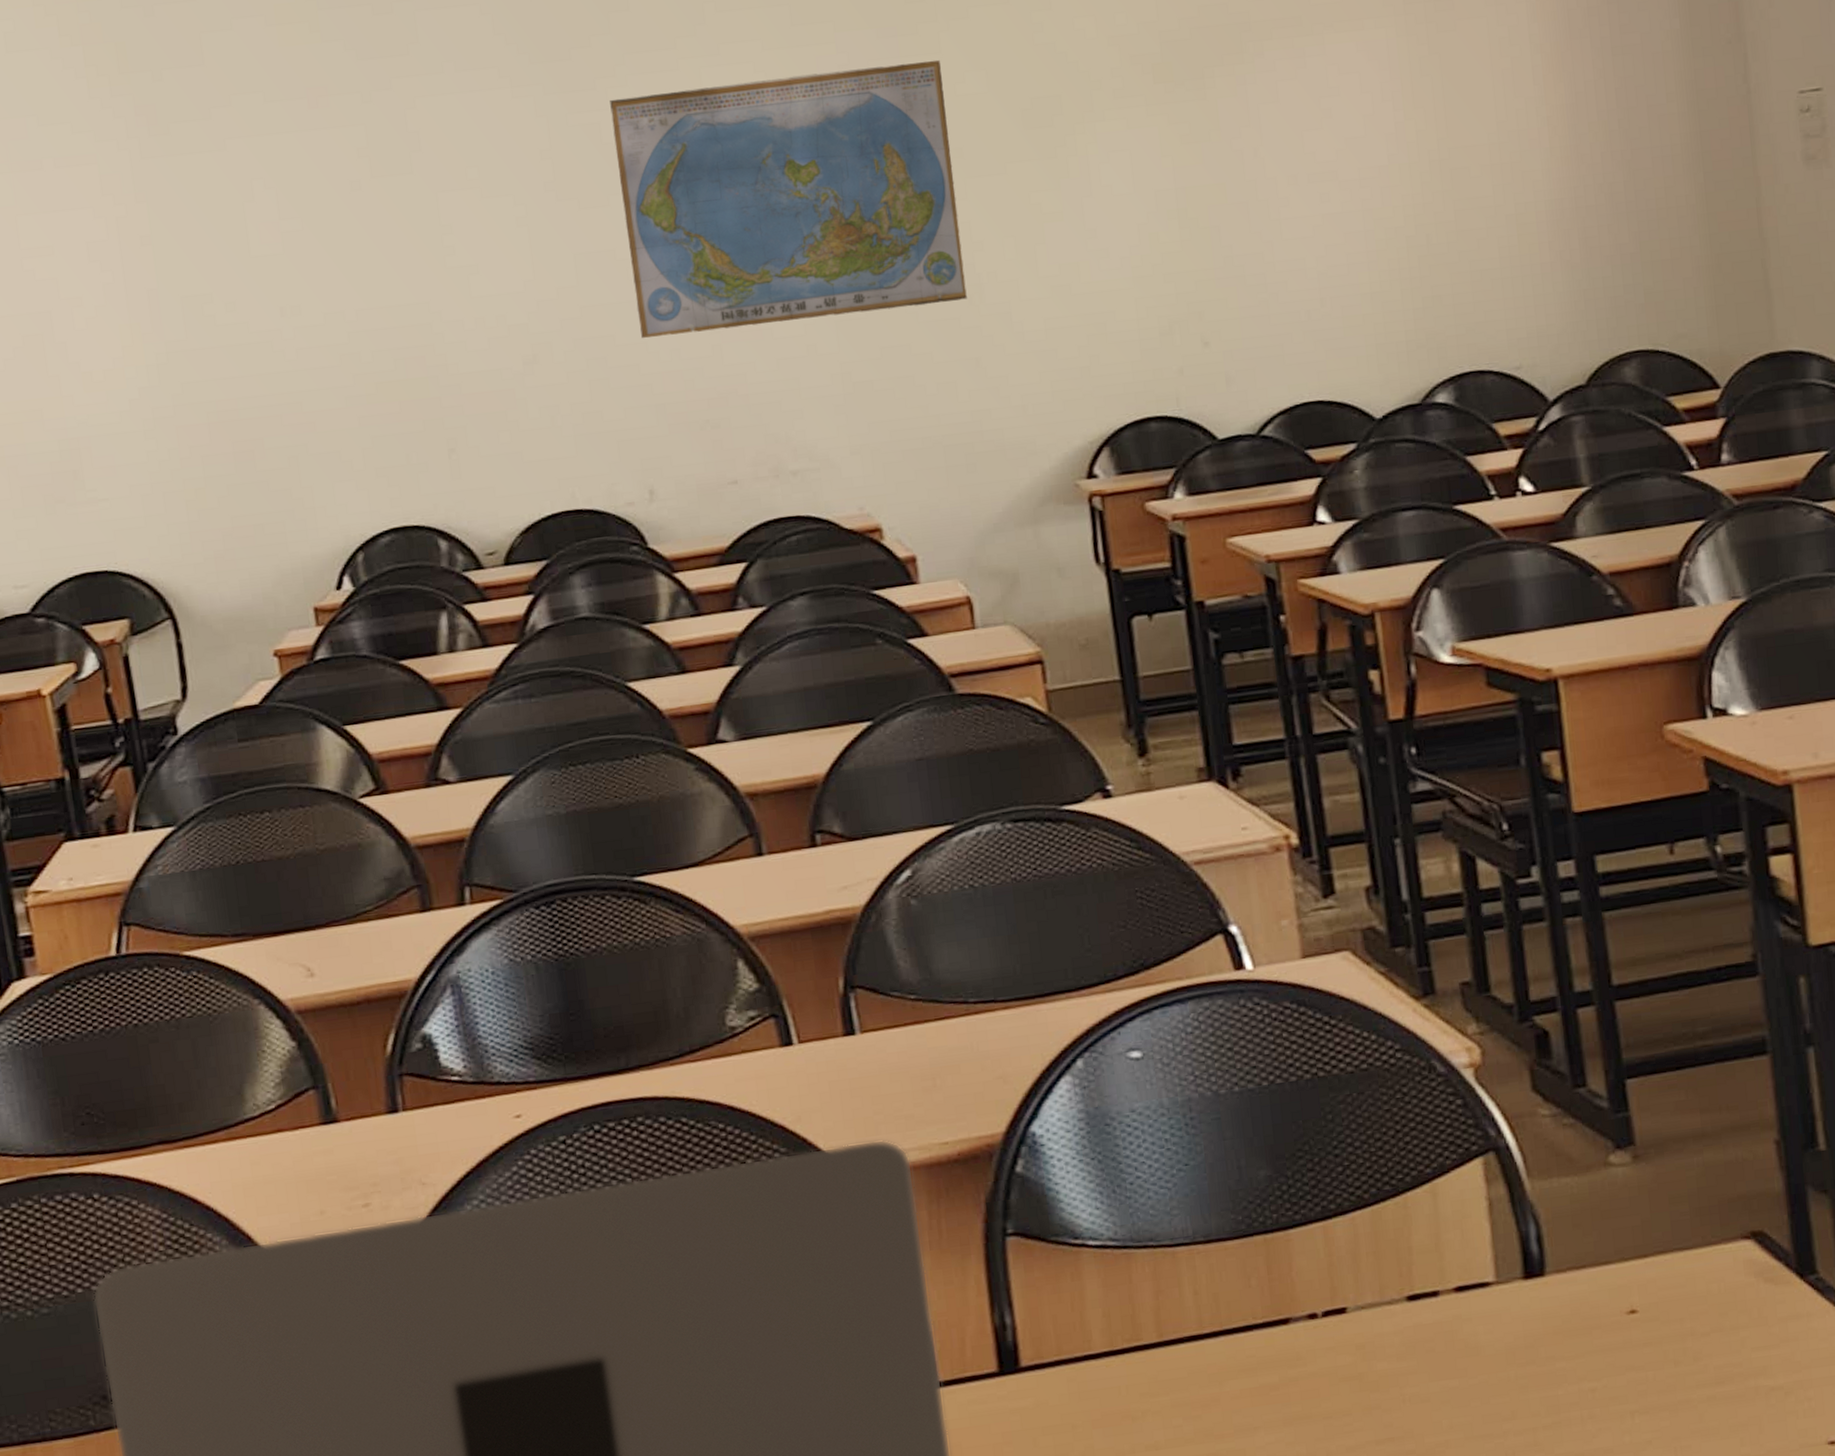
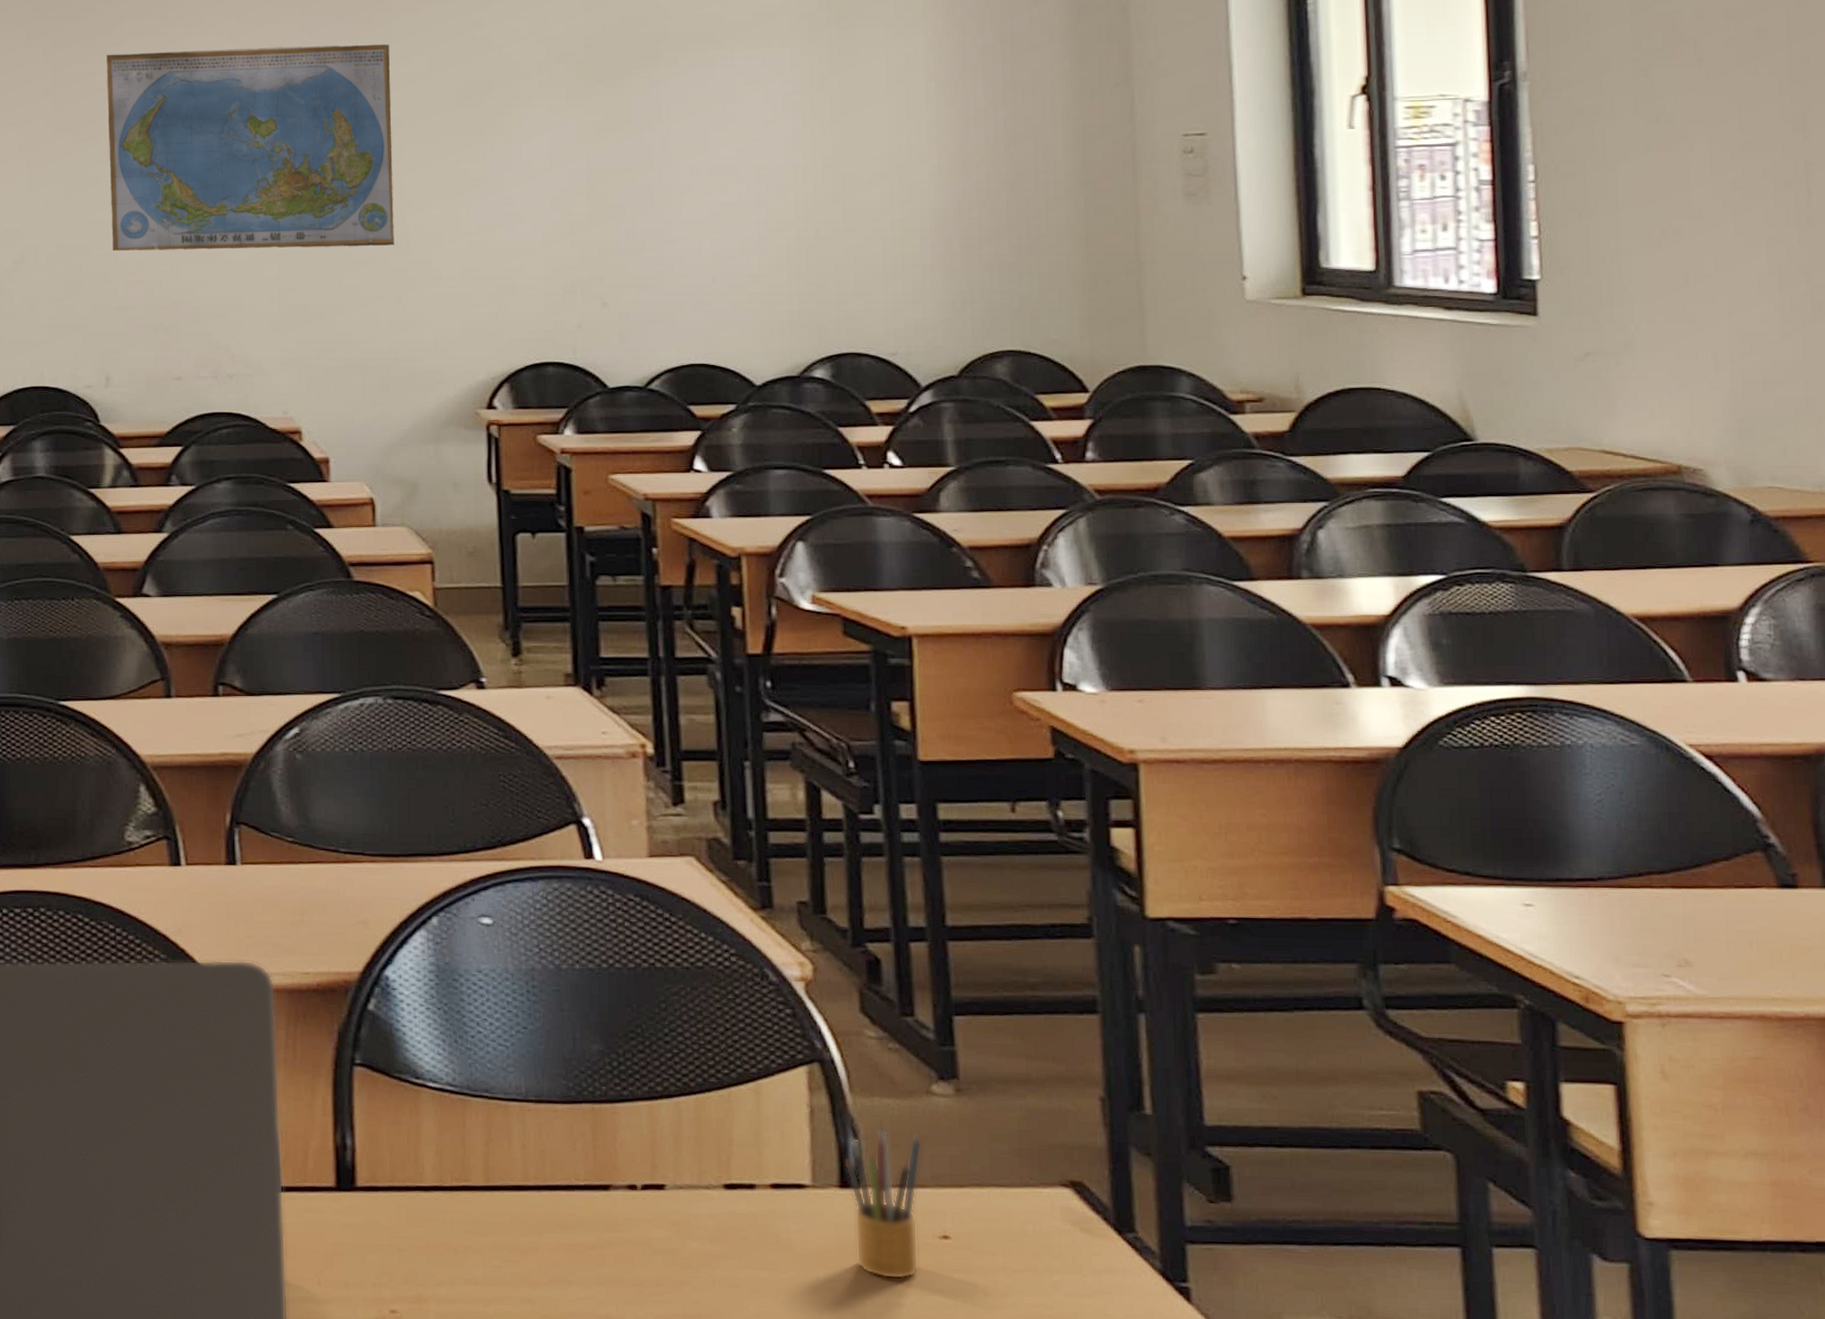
pencil box: none [1527,1202,1609,1366] -> present [845,1121,923,1280]

